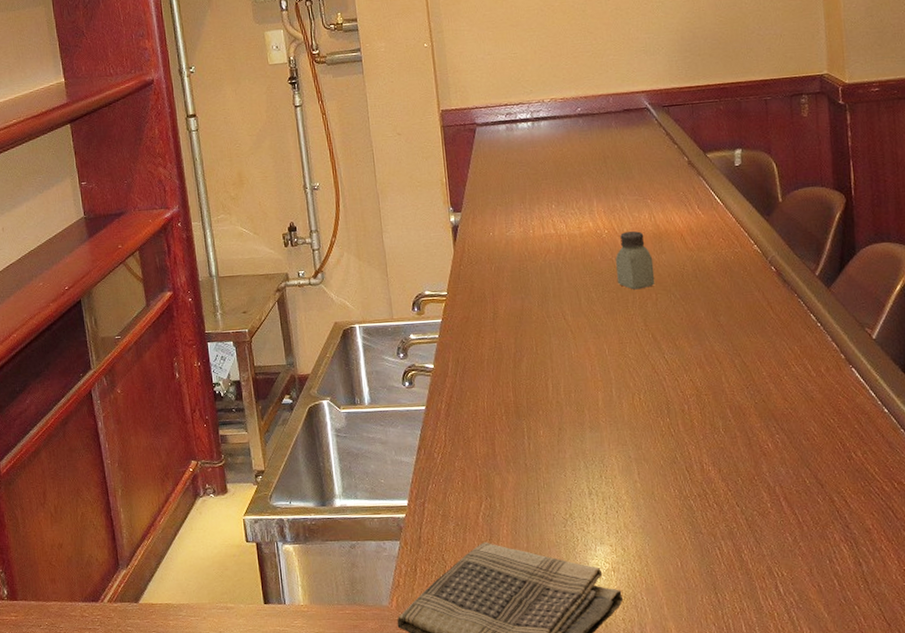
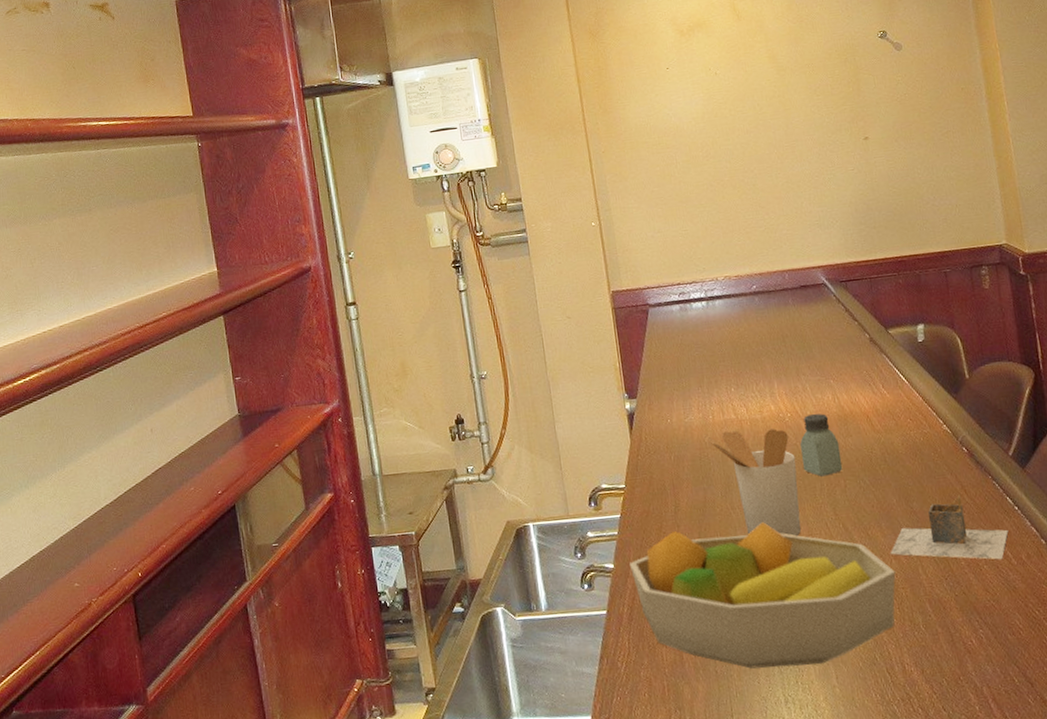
fruit bowl: none [449,330,700,463] -> present [630,522,896,669]
utensil holder: none [524,244,612,345] -> present [704,428,801,537]
napkin holder: none [695,310,810,372] -> present [890,494,1009,560]

